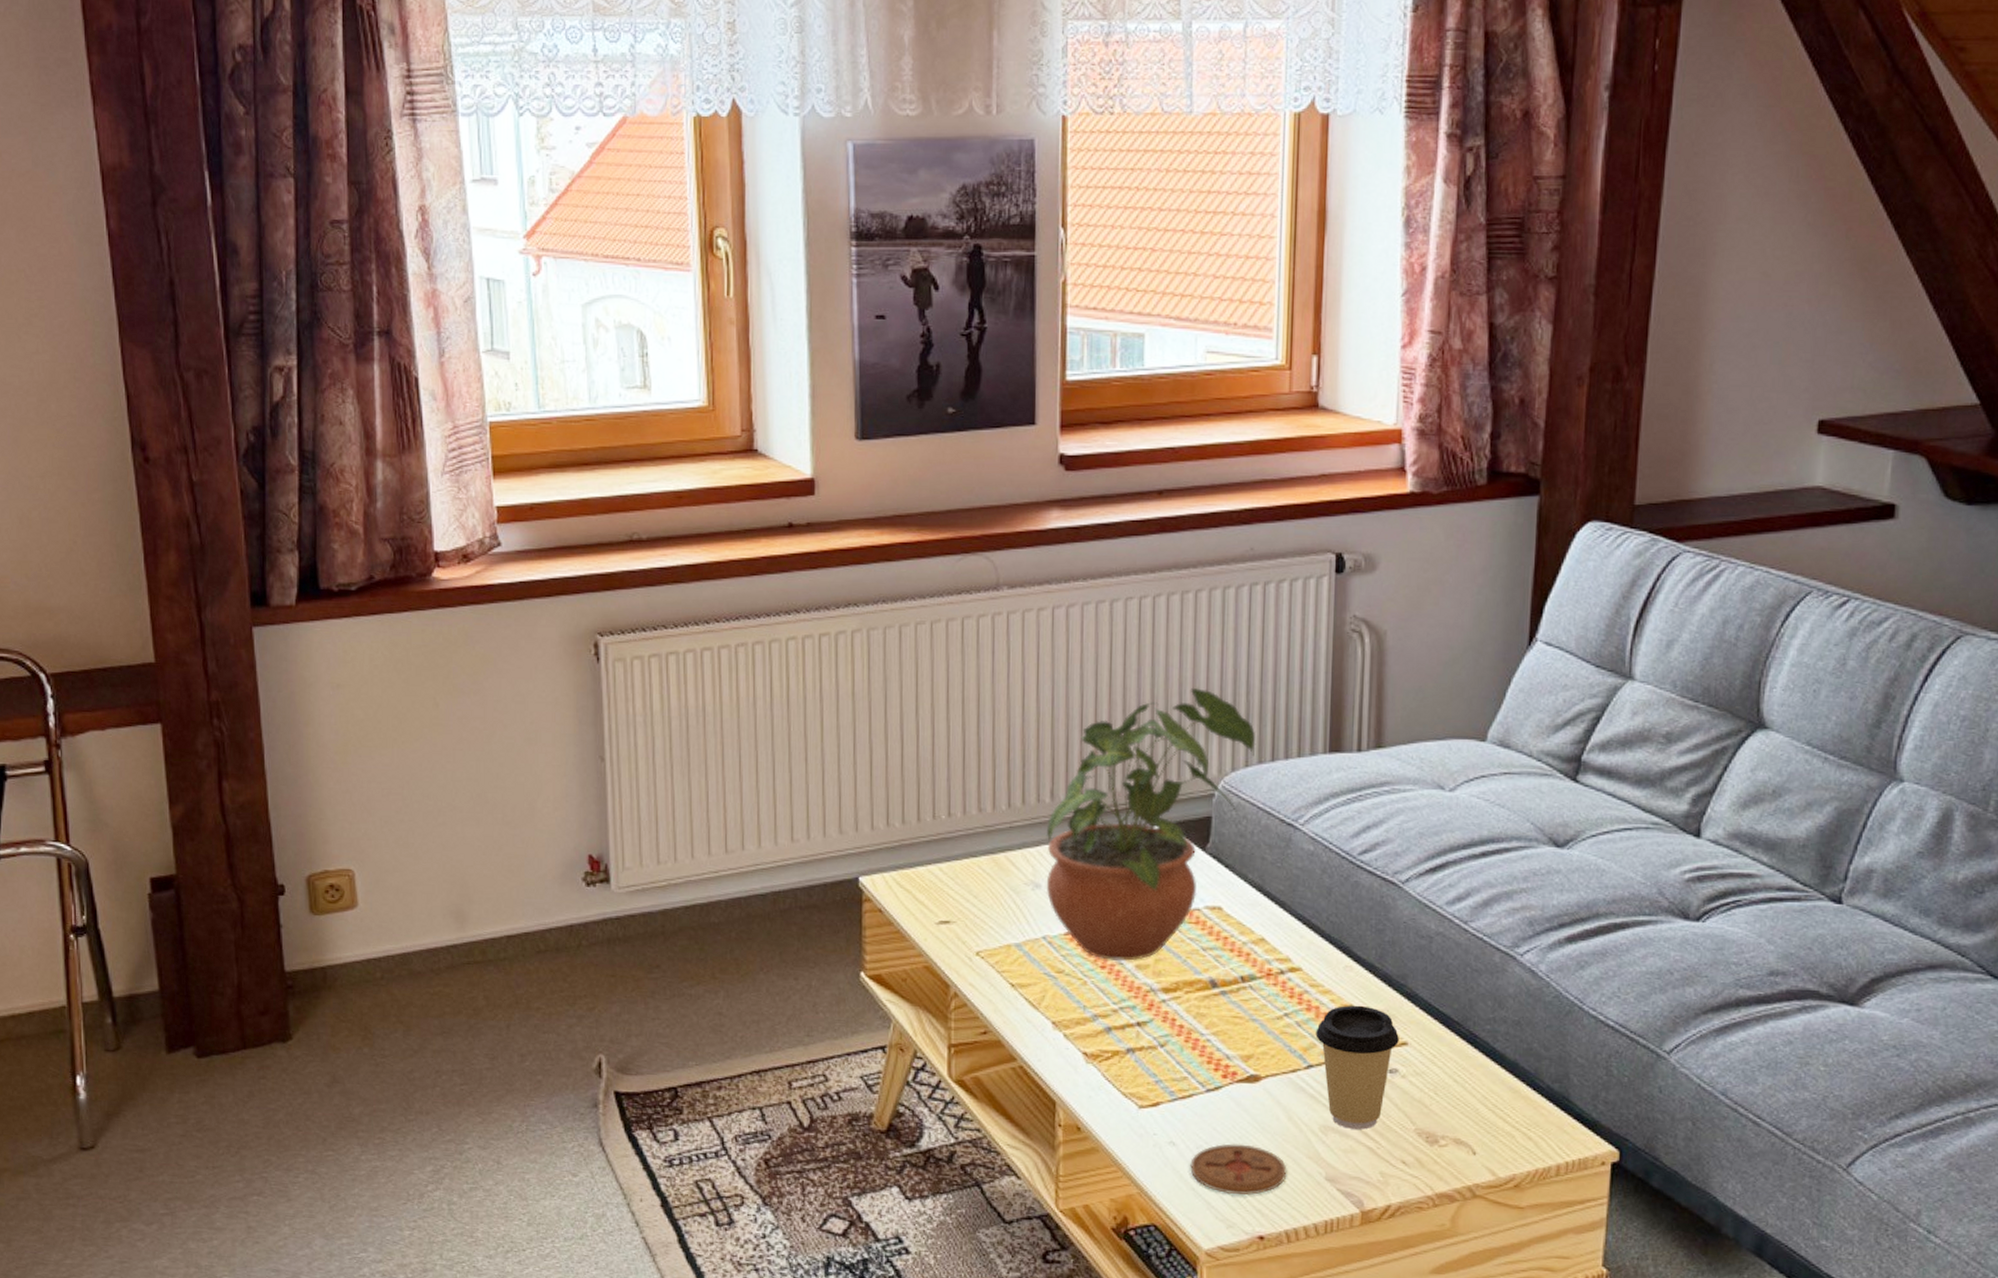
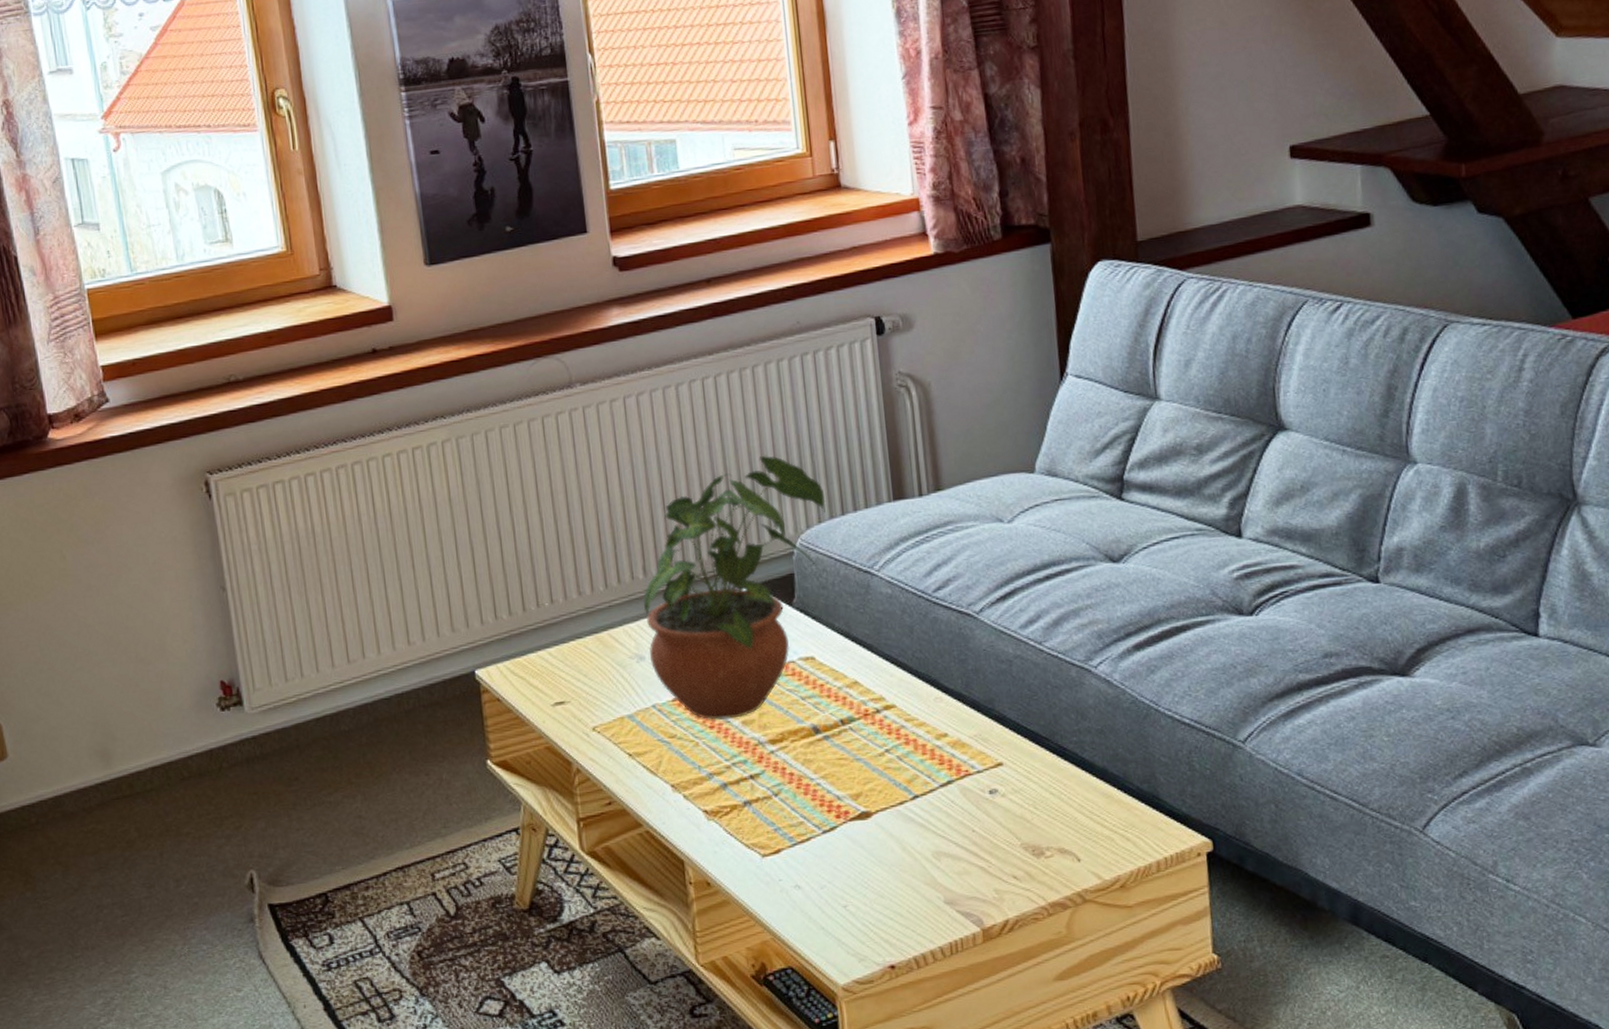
coaster: present [1190,1143,1287,1196] -> none [817,879,908,929]
coffee cup: present [1315,1005,1399,1130] -> none [916,733,995,852]

